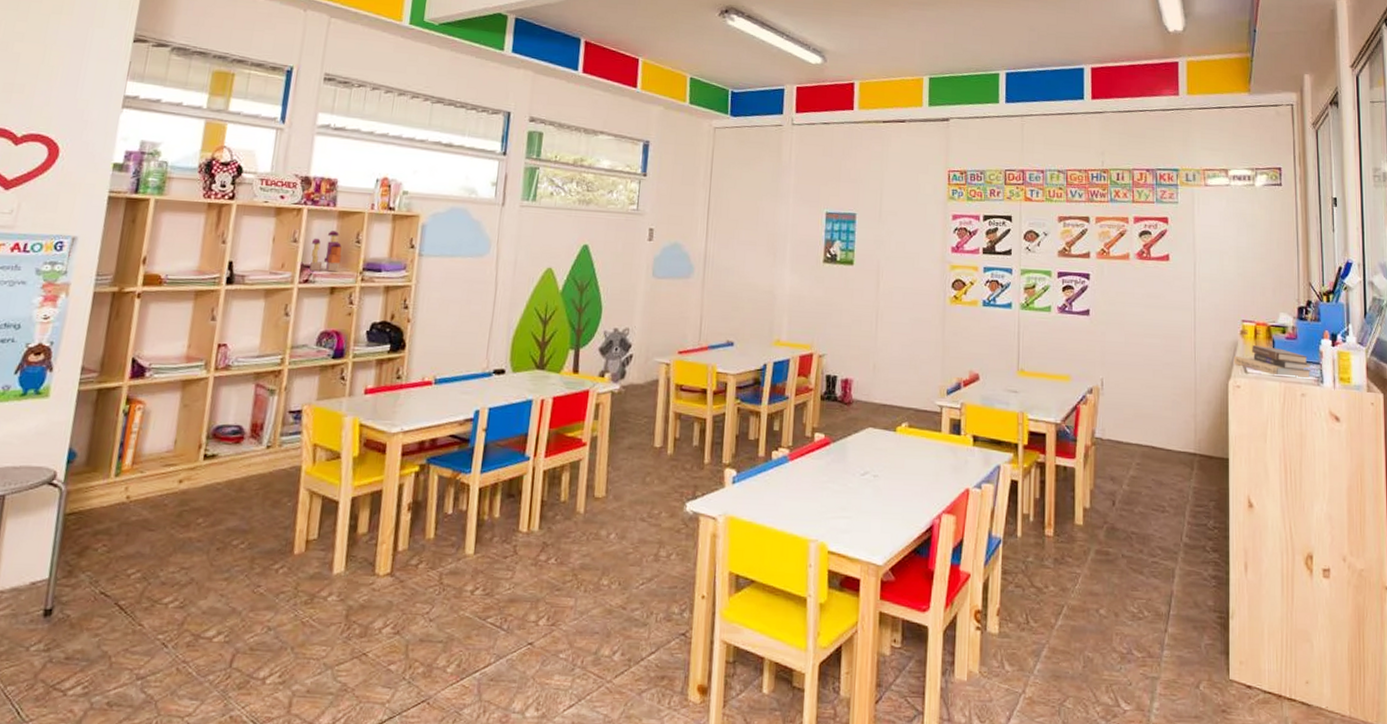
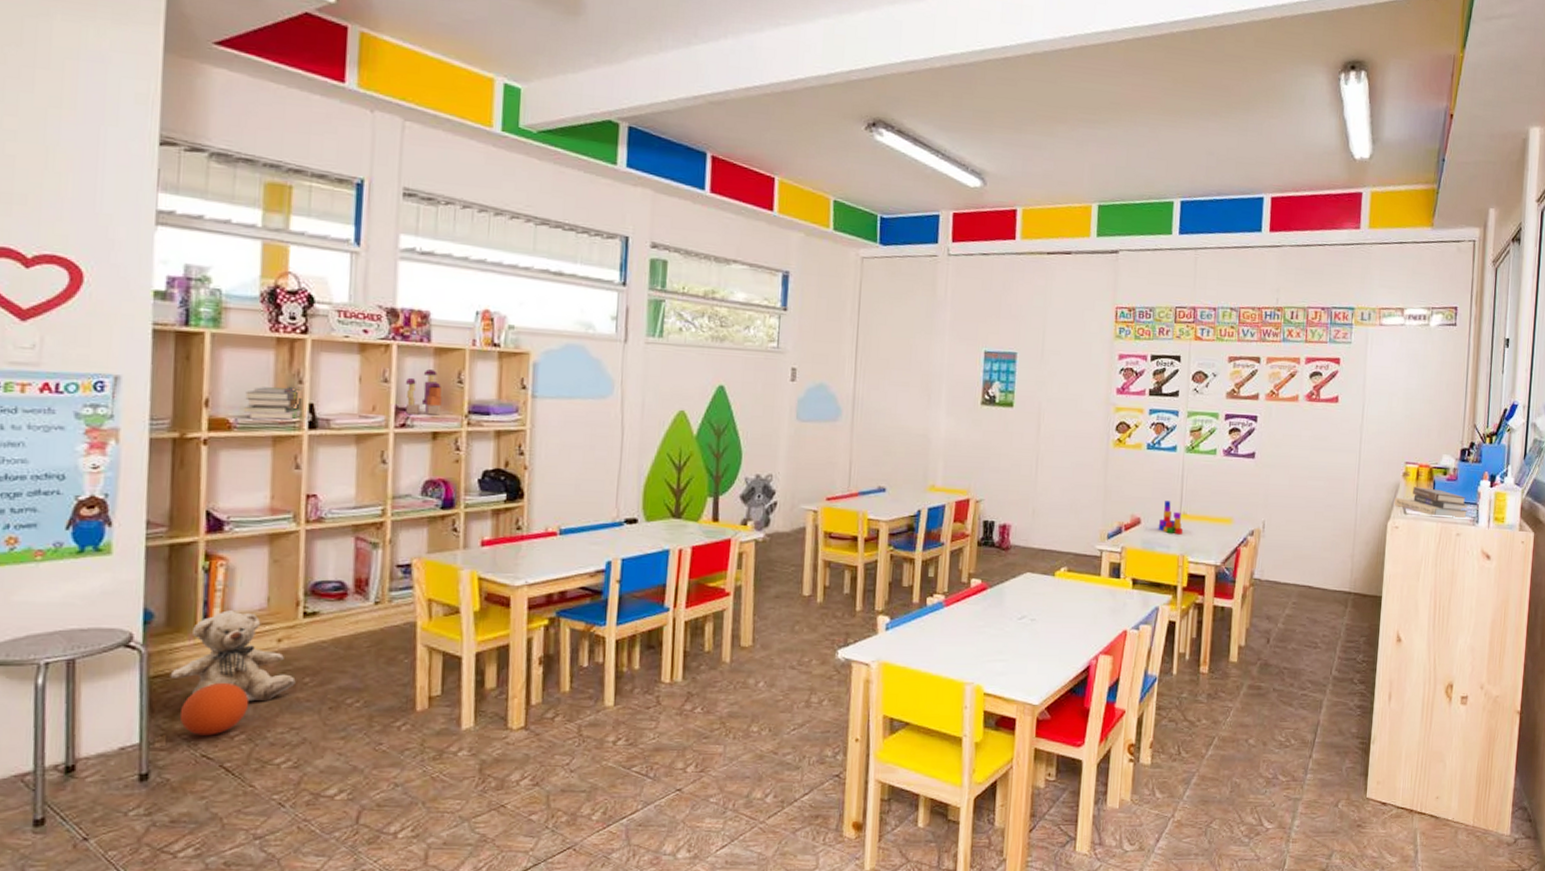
teddy bear: none [82,451,191,541] -> present [170,610,296,702]
ball: none [86,522,148,573] -> present [179,683,249,736]
books: none [173,246,222,276] -> present [243,387,301,420]
toy blocks: none [996,357,1022,392] -> present [1158,501,1184,535]

